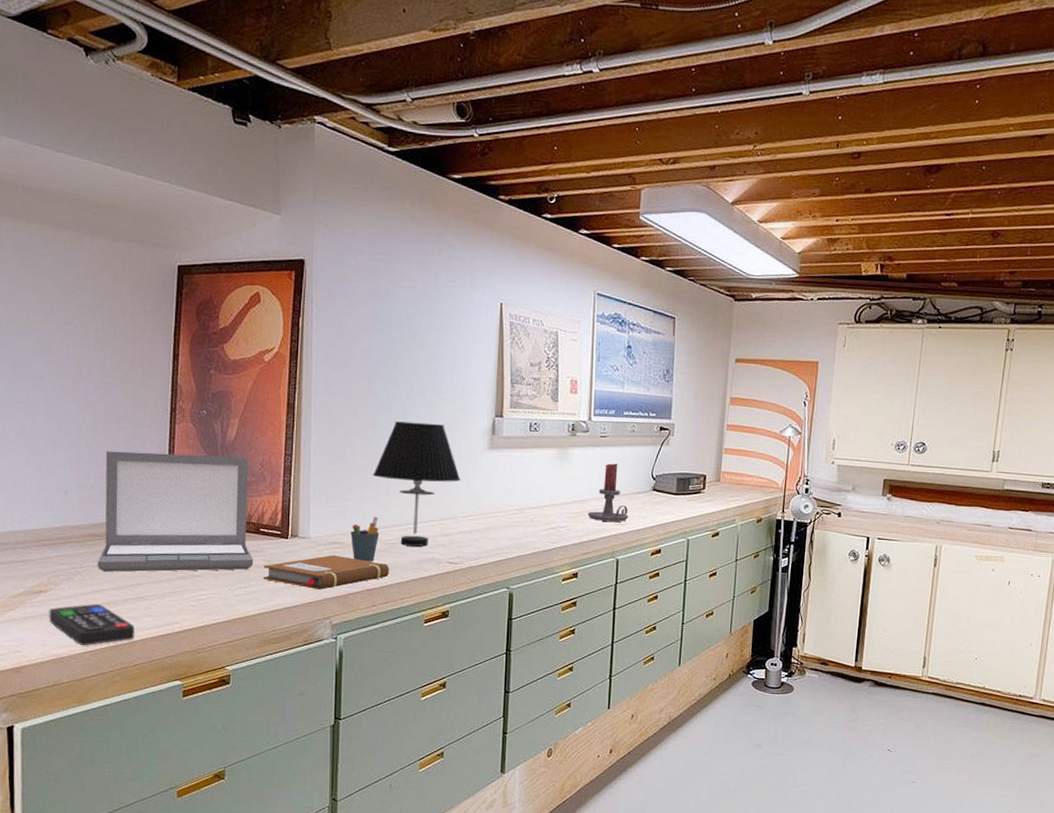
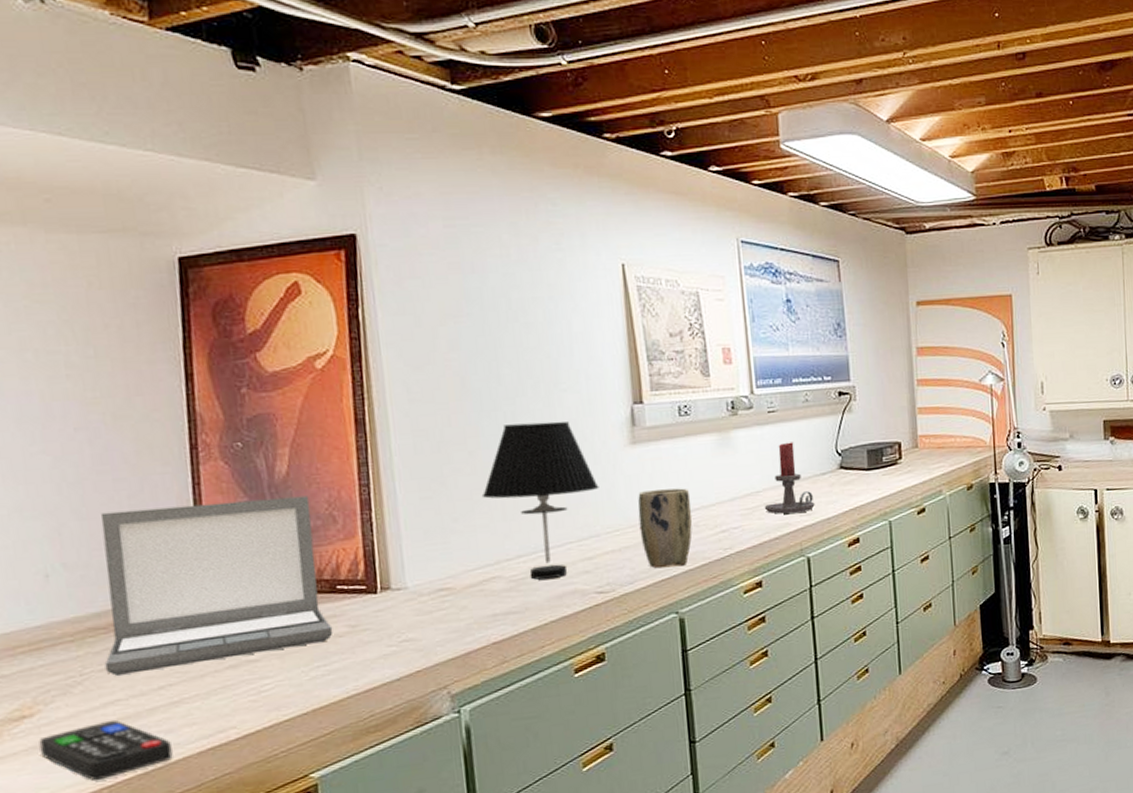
notebook: present [264,555,389,590] -> none [347,605,520,654]
pen holder: present [350,516,380,562] -> none [462,548,501,608]
plant pot: none [487,488,530,551] -> present [638,488,693,568]

